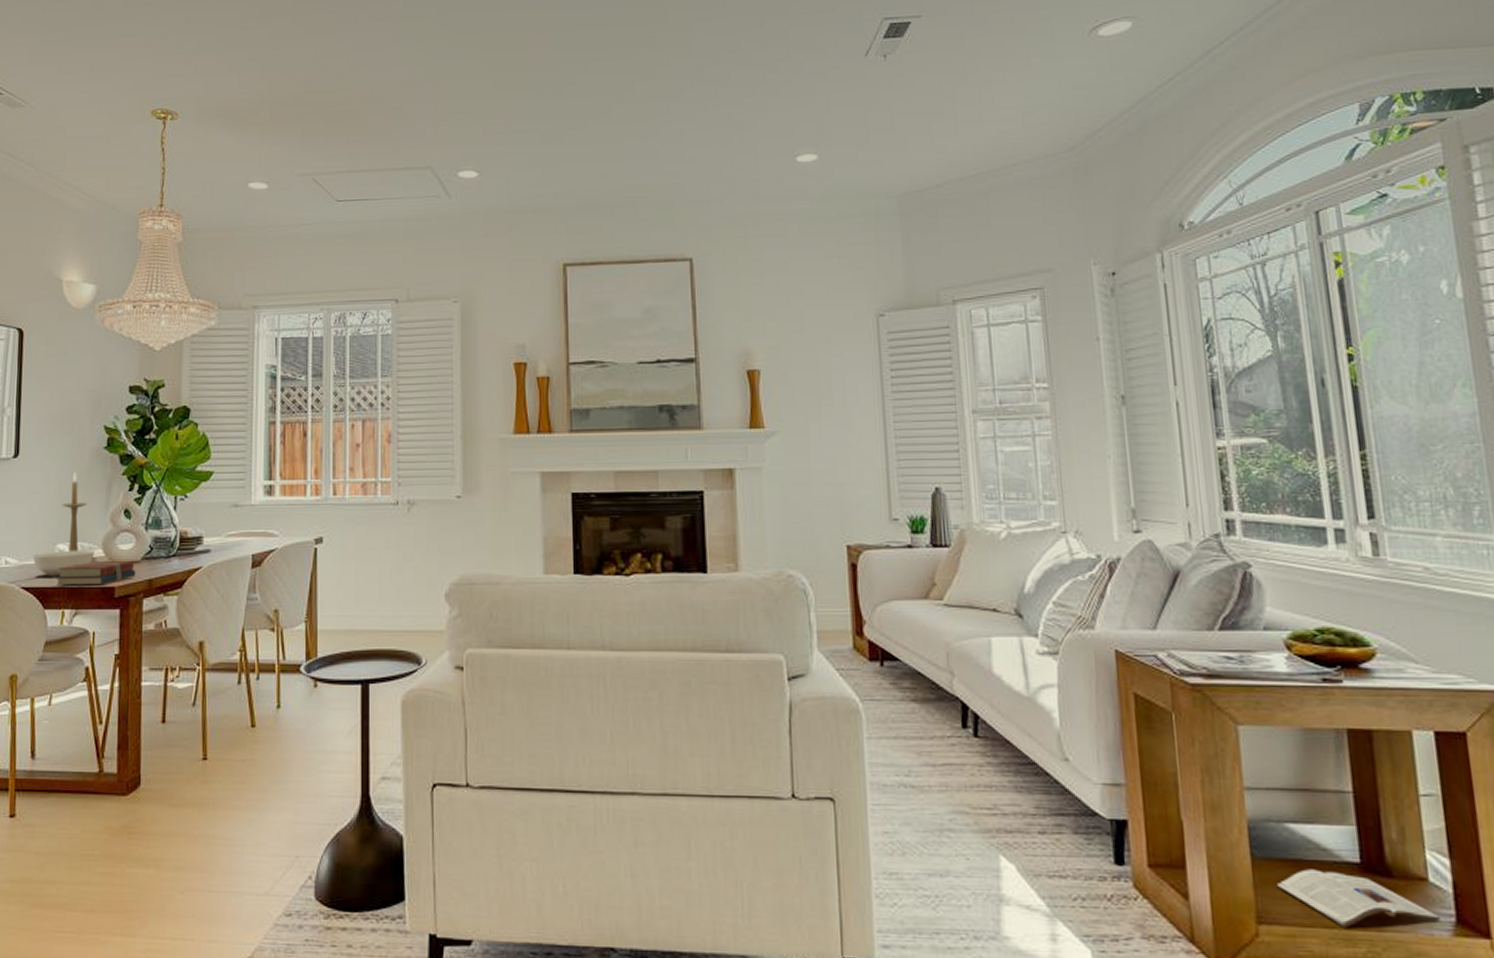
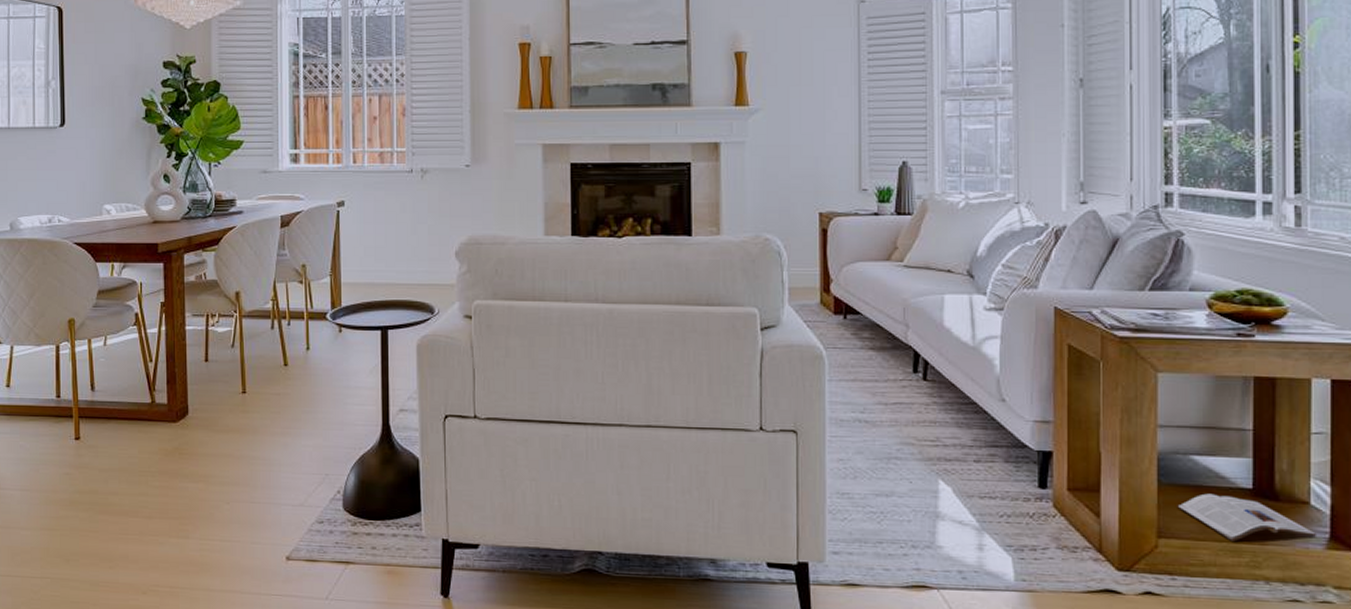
bowl: present [32,550,95,577] -> none [83,210,139,234]
books: present [56,560,136,586] -> none [105,219,176,242]
candlestick: present [62,472,97,563] -> none [107,140,141,222]

